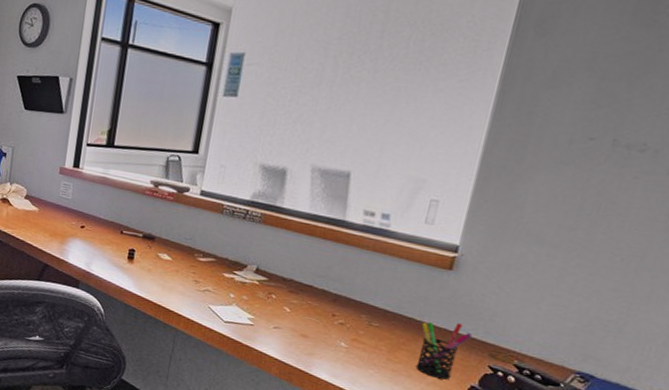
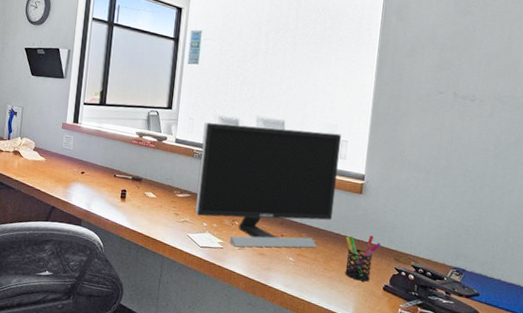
monitor: none [219,171,432,333] -> present [194,122,342,248]

